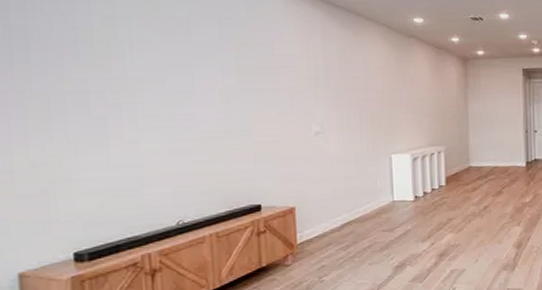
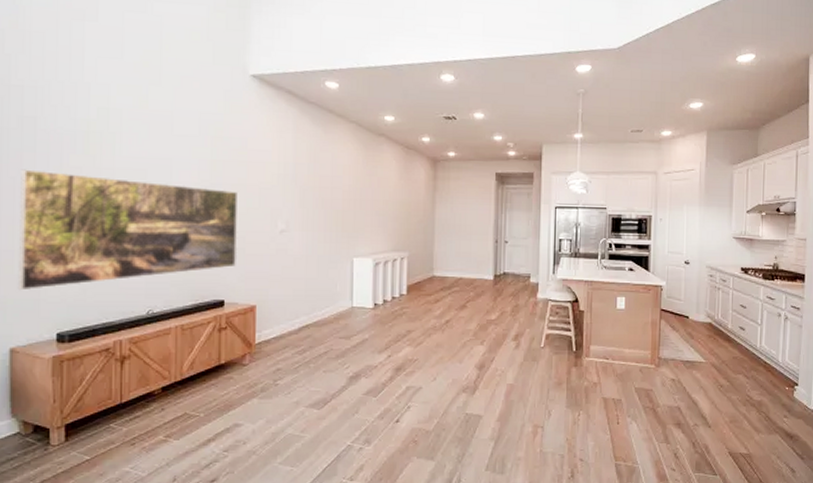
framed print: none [12,83,272,212] -> present [19,169,238,291]

